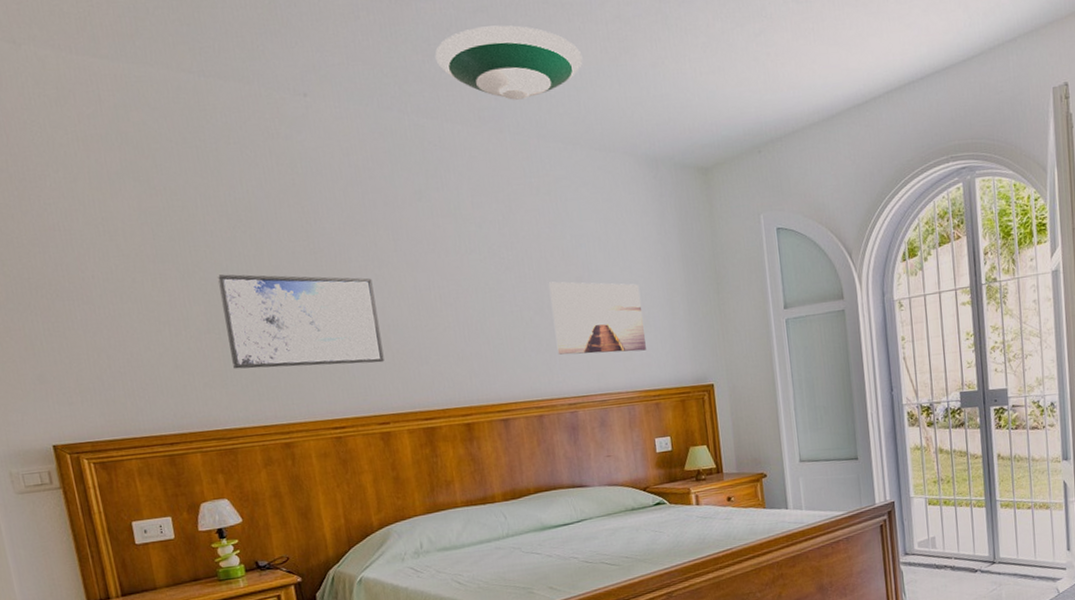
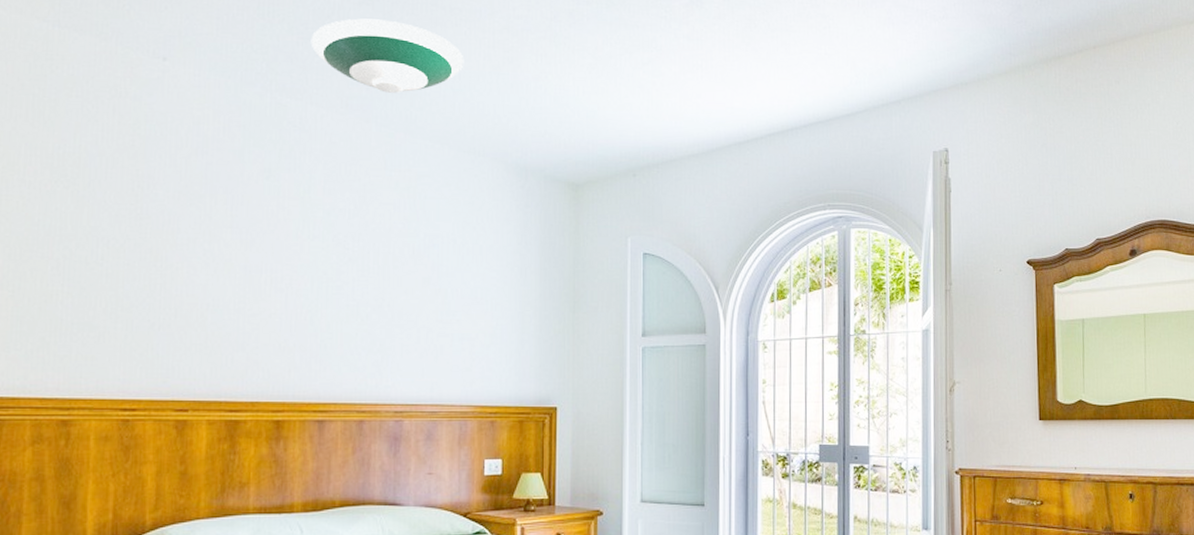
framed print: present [216,274,385,369] -> none [21,229,199,343]
wall art: present [548,281,646,355] -> none [391,279,490,363]

